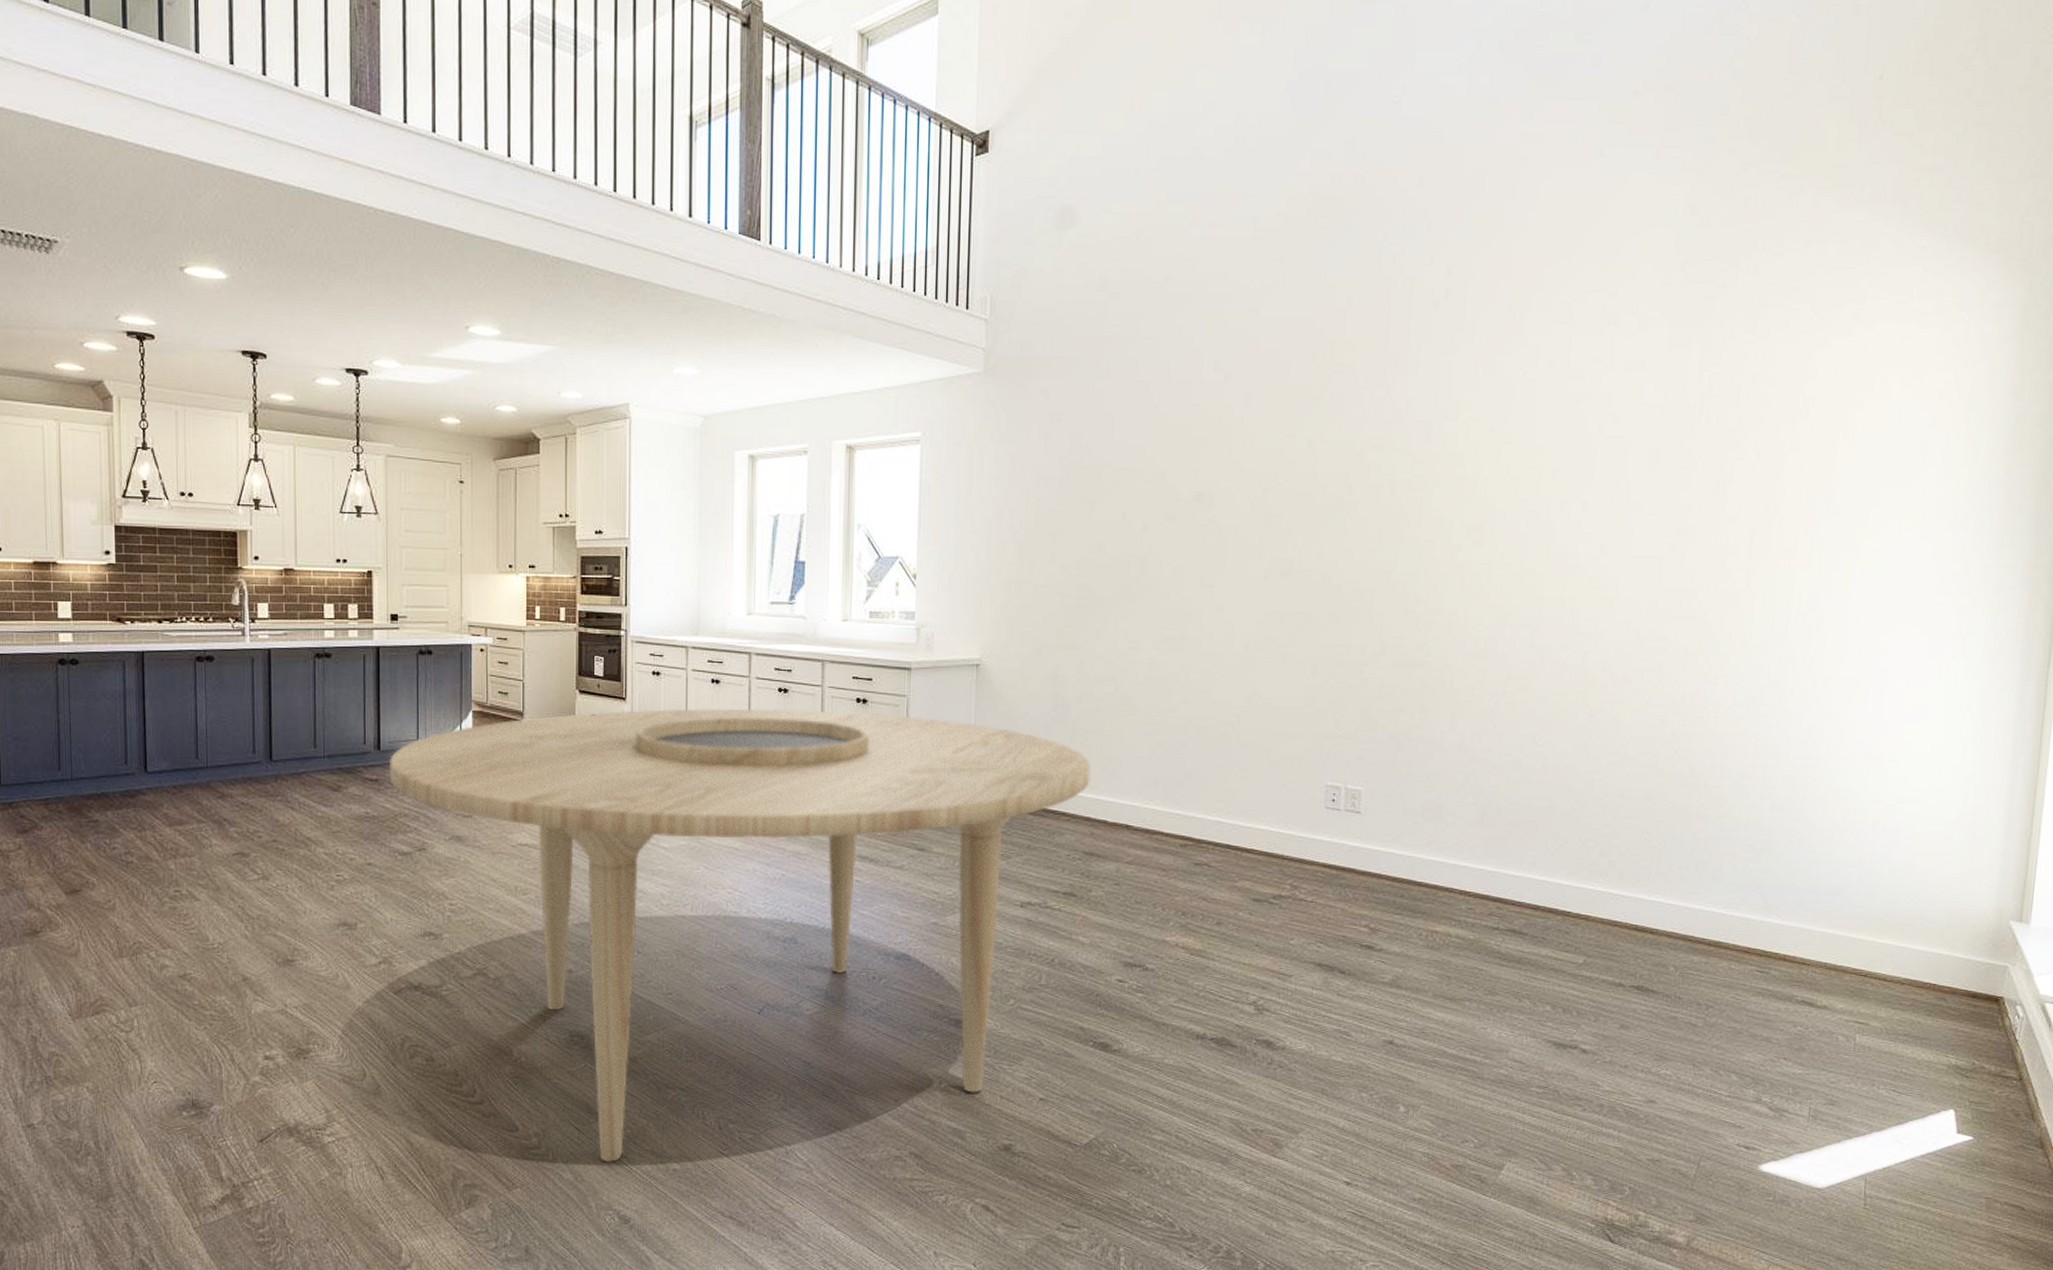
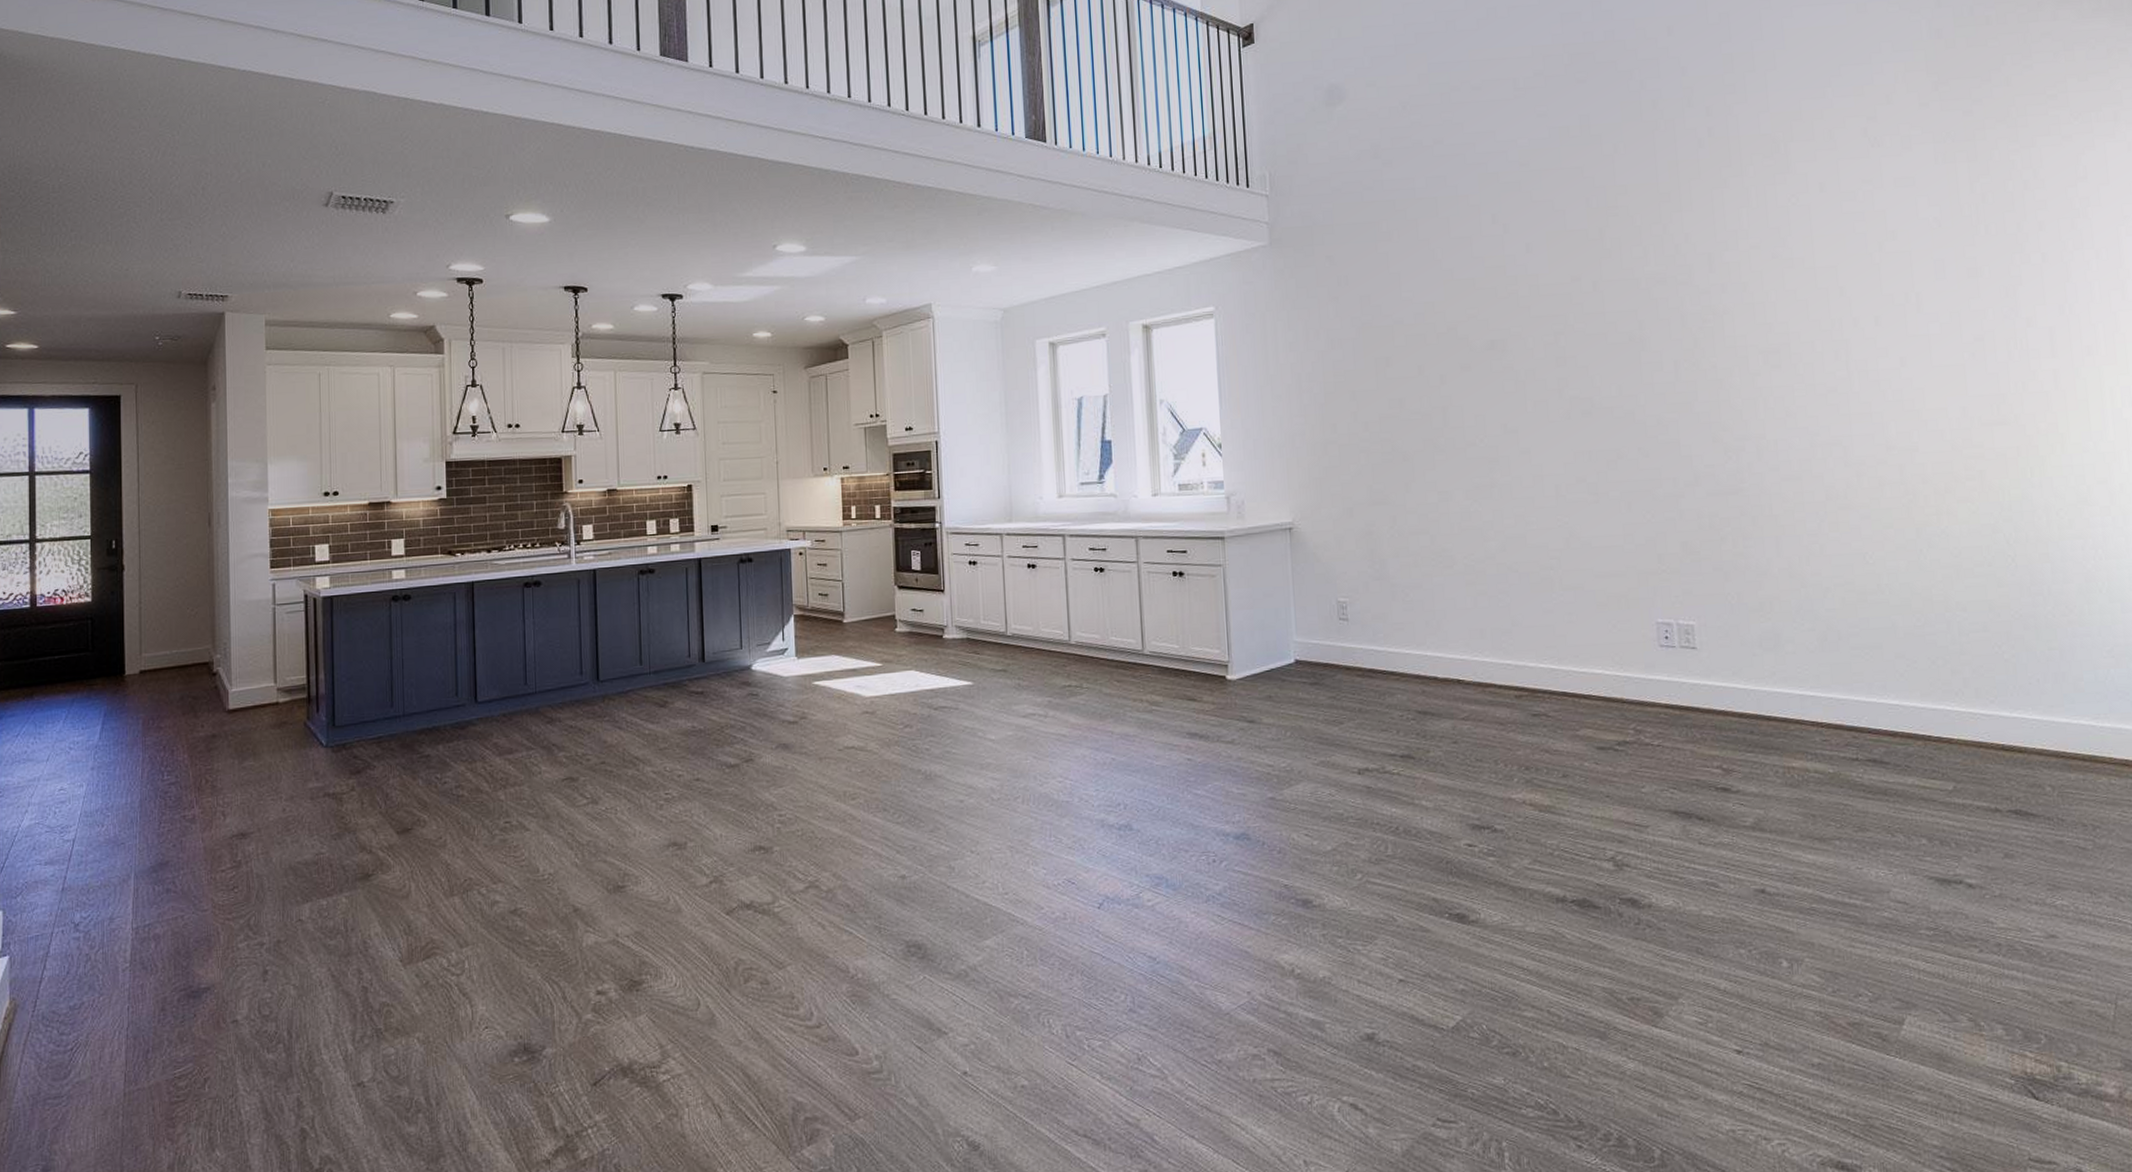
dining table: present [388,708,1091,1163] -> none [713,585,1416,1084]

